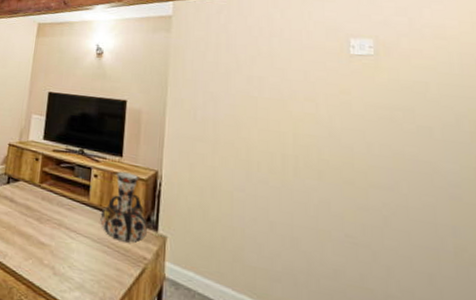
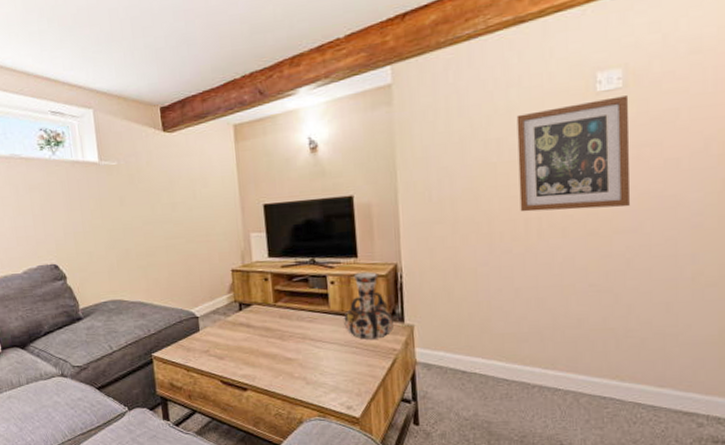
wall art: none [277,60,385,164] -> present [516,96,630,212]

